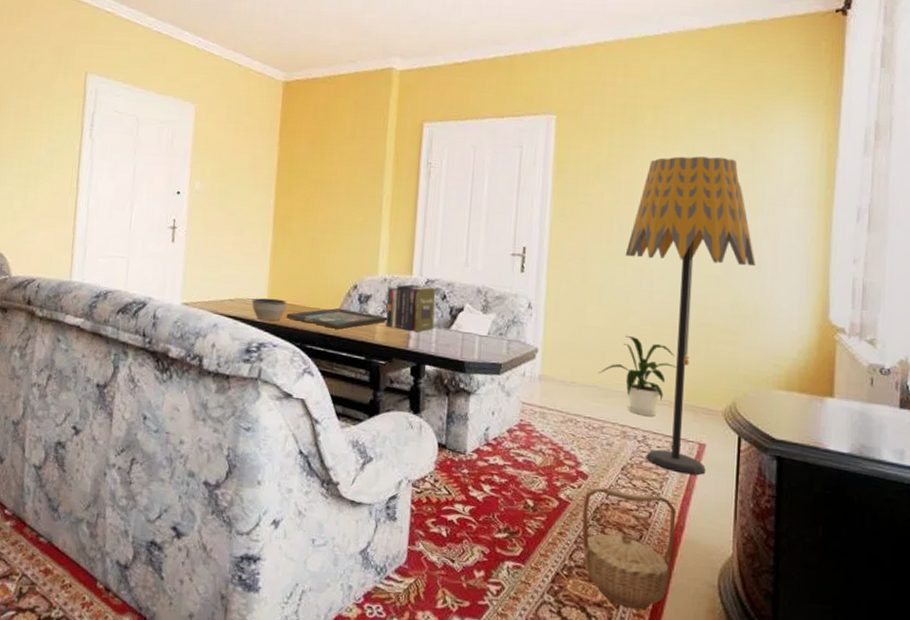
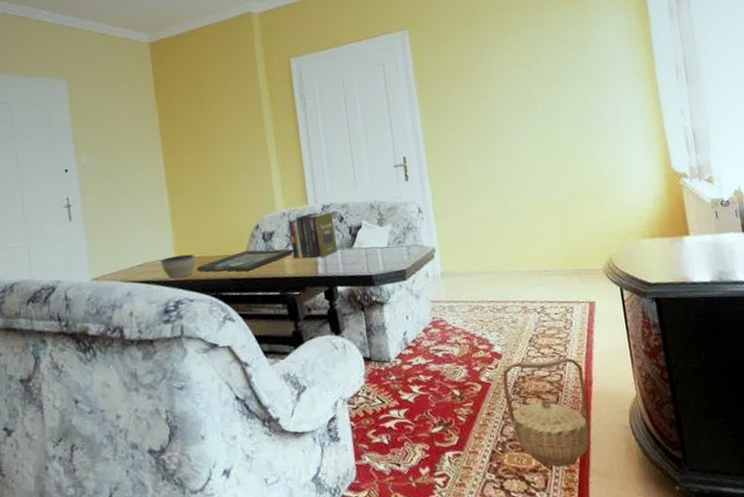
house plant: present [598,336,676,417] -> none [492,219,557,289]
floor lamp: present [625,156,756,475] -> none [493,42,603,333]

